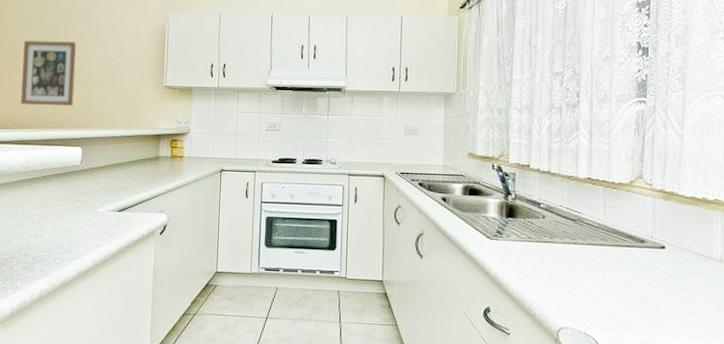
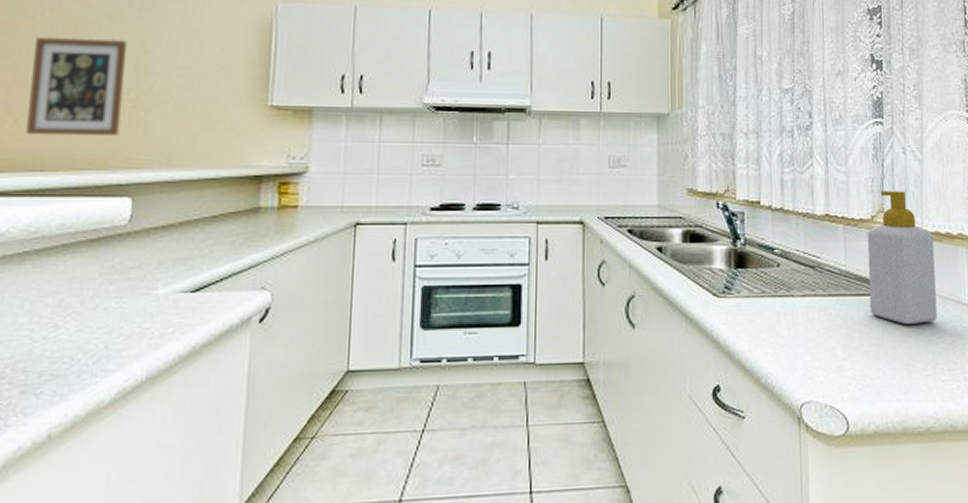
soap bottle: none [625,160,689,274] -> present [867,191,937,324]

